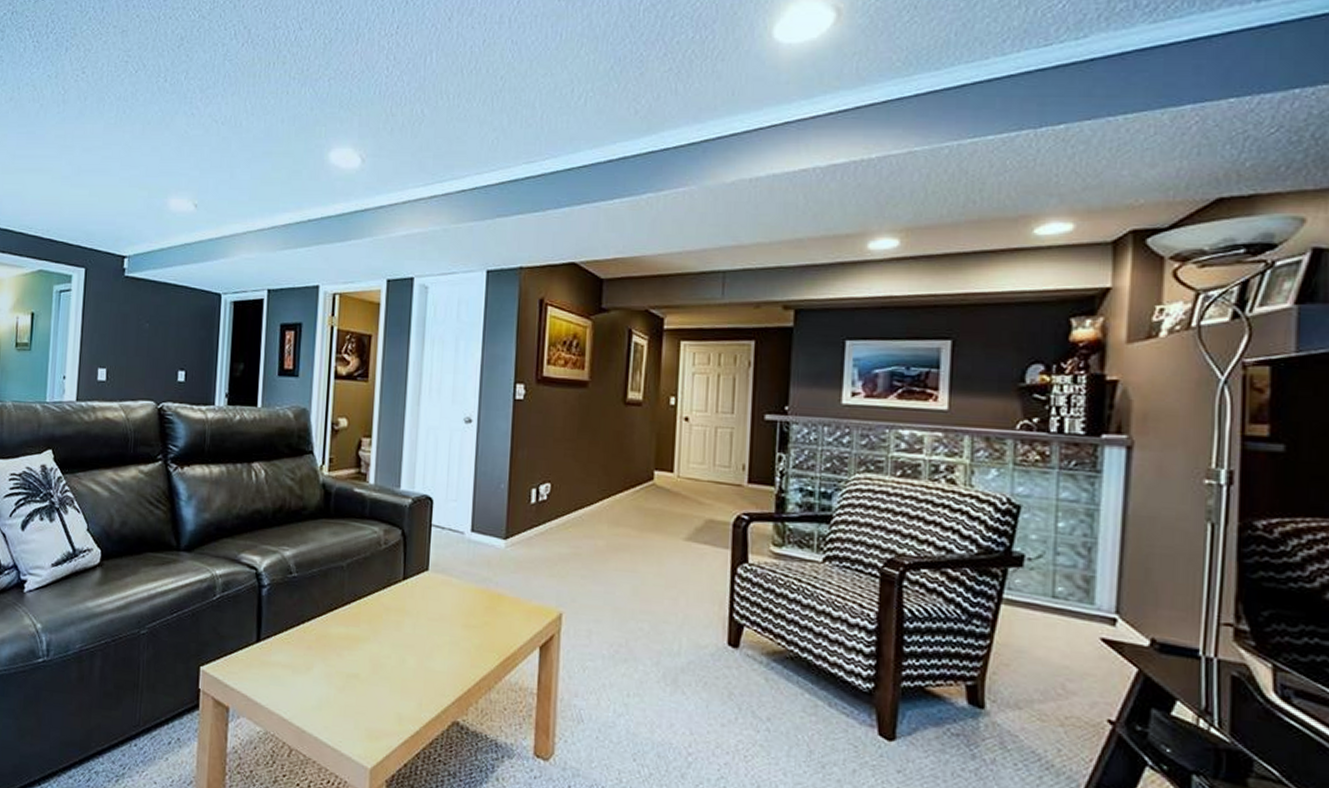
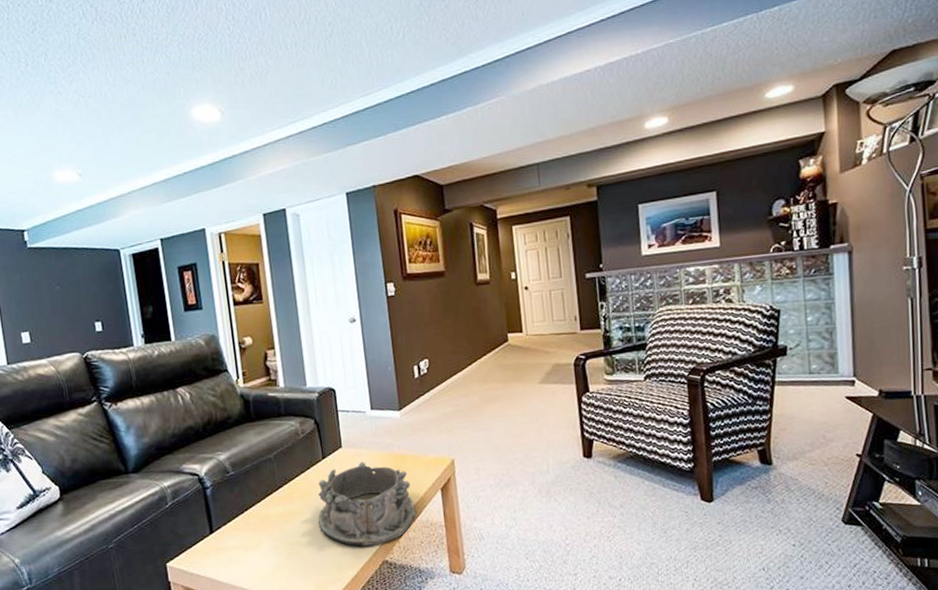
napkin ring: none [384,592,504,700] -> present [318,461,416,546]

